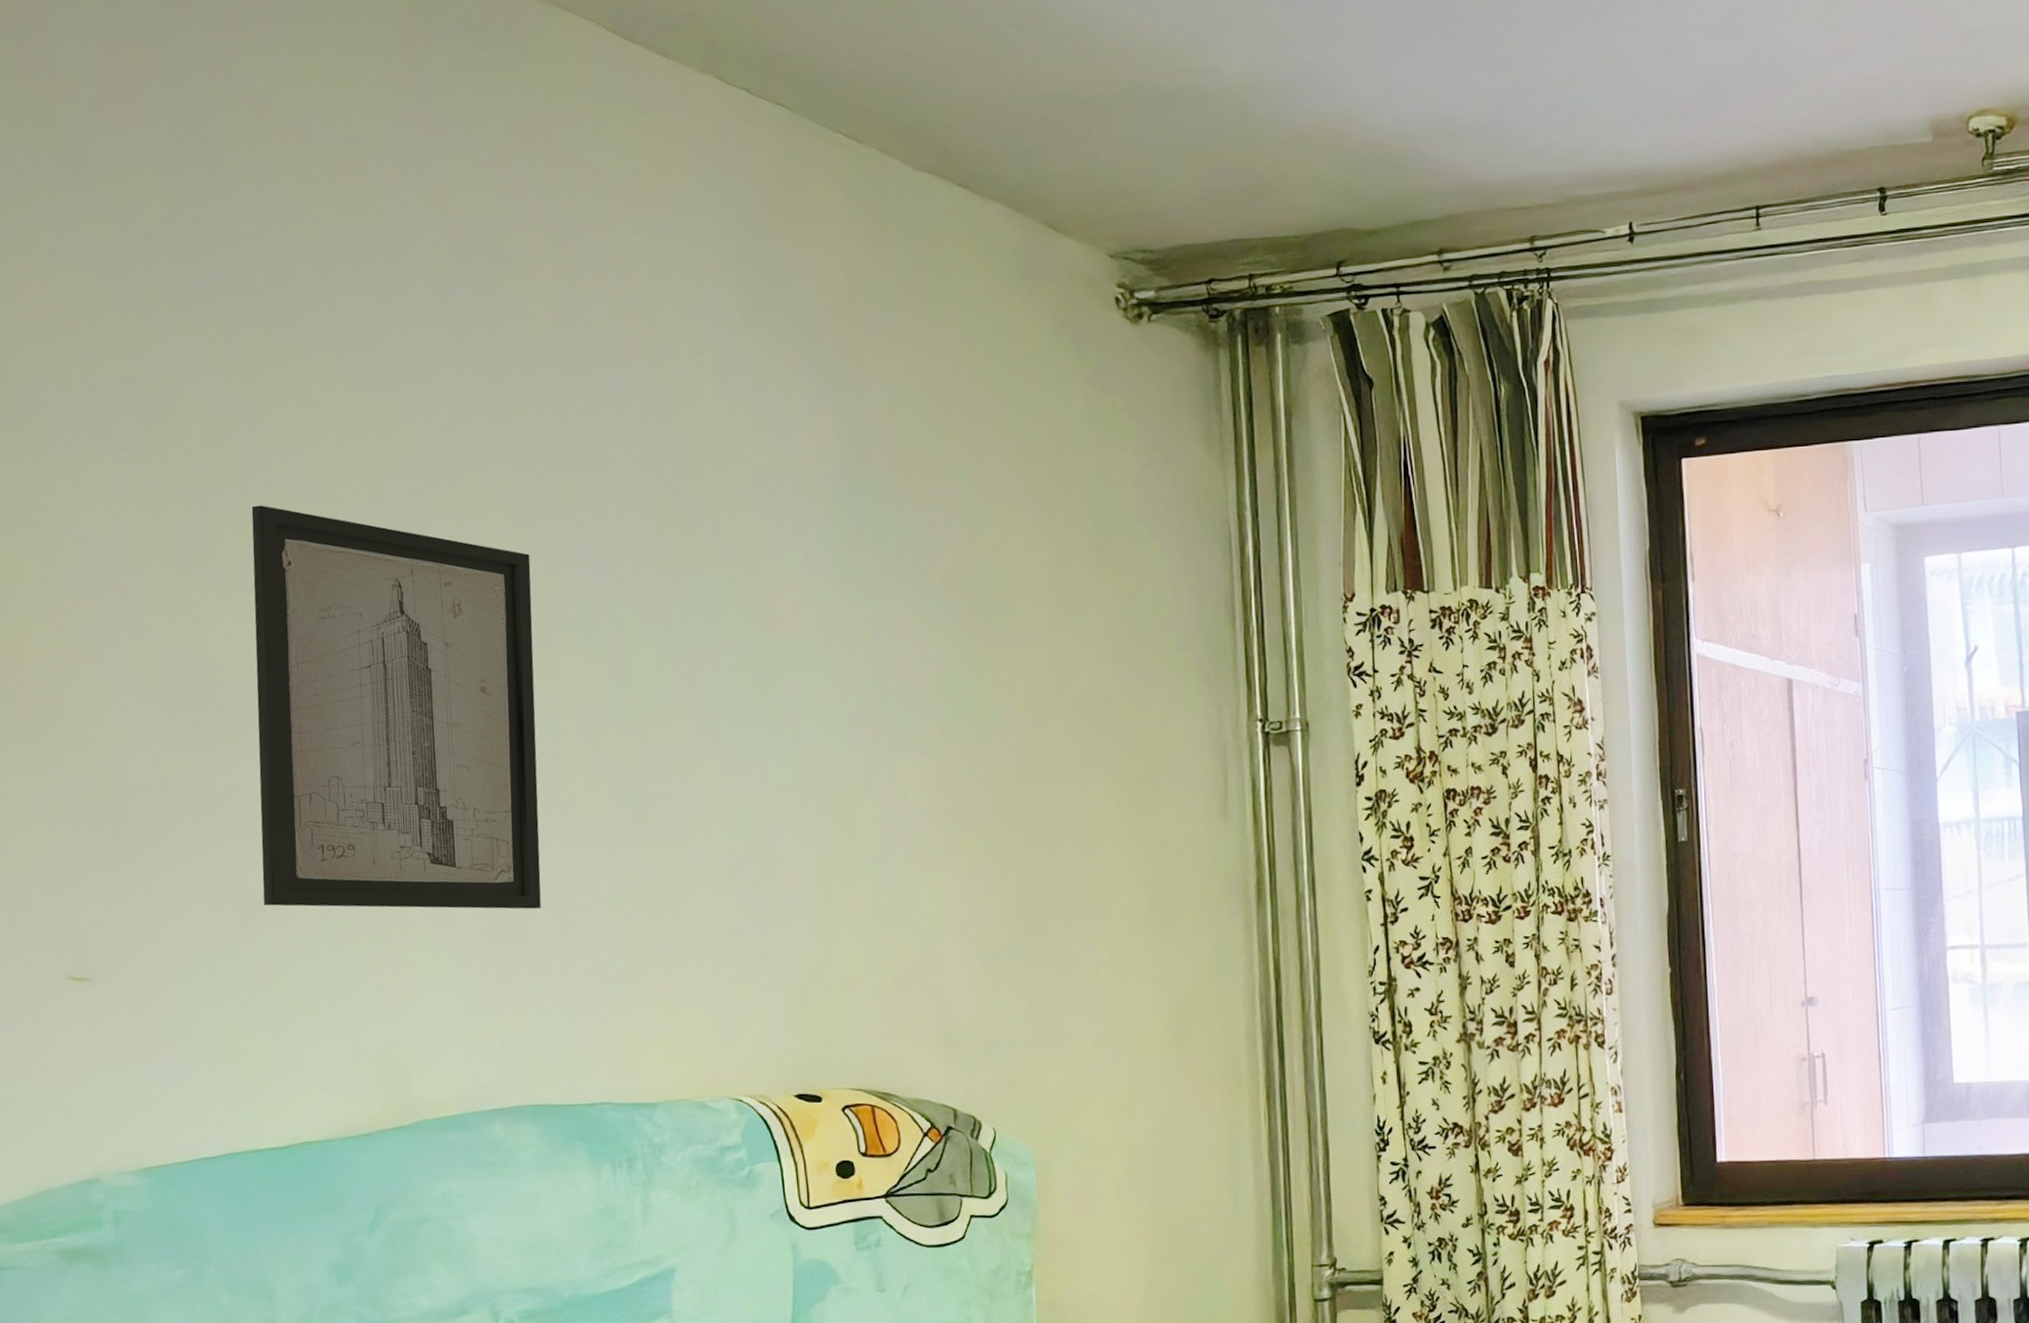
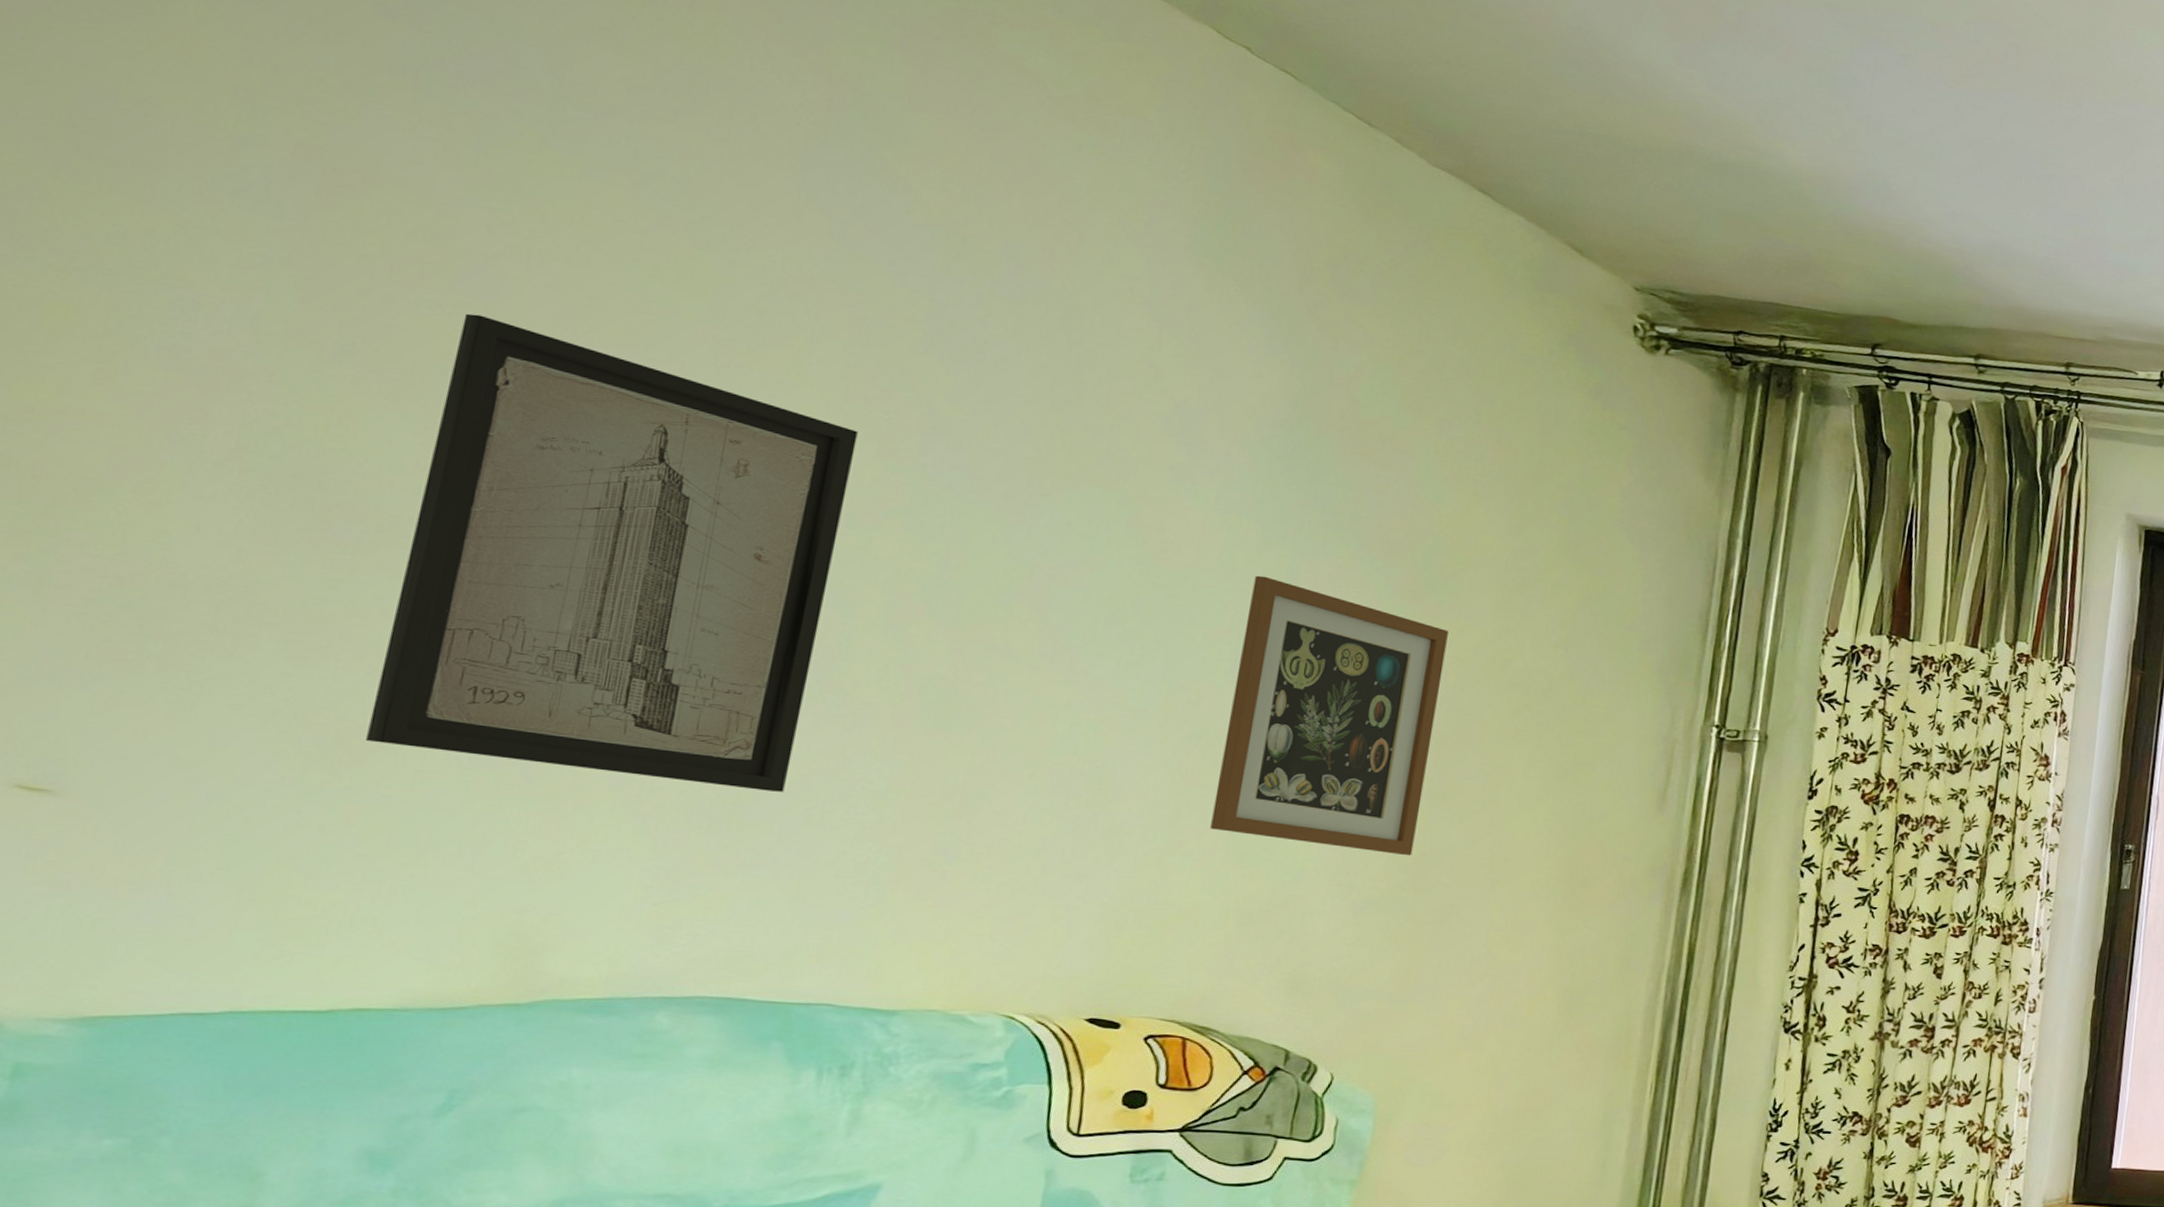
picture frame: none [846,633,1021,900] -> present [1210,575,1449,856]

